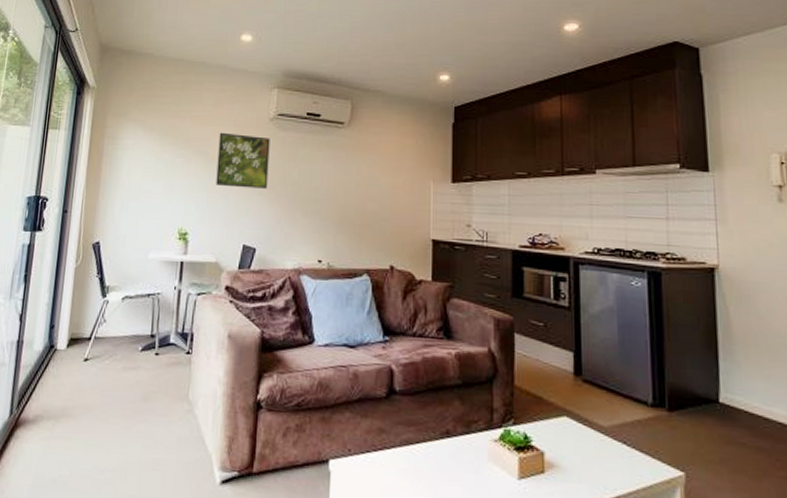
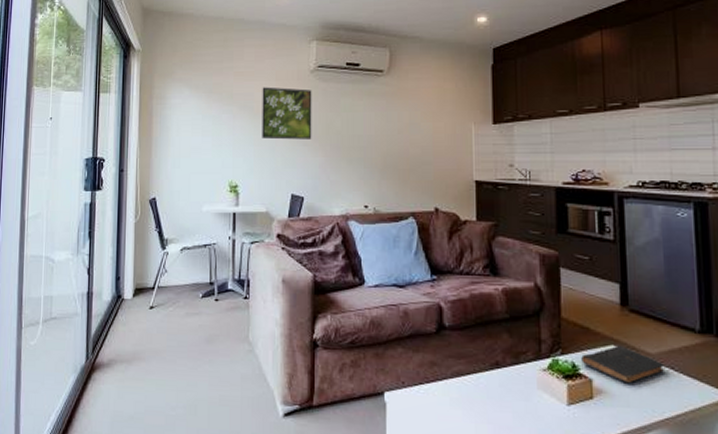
book: none [534,417,618,458] -> present [581,346,665,384]

